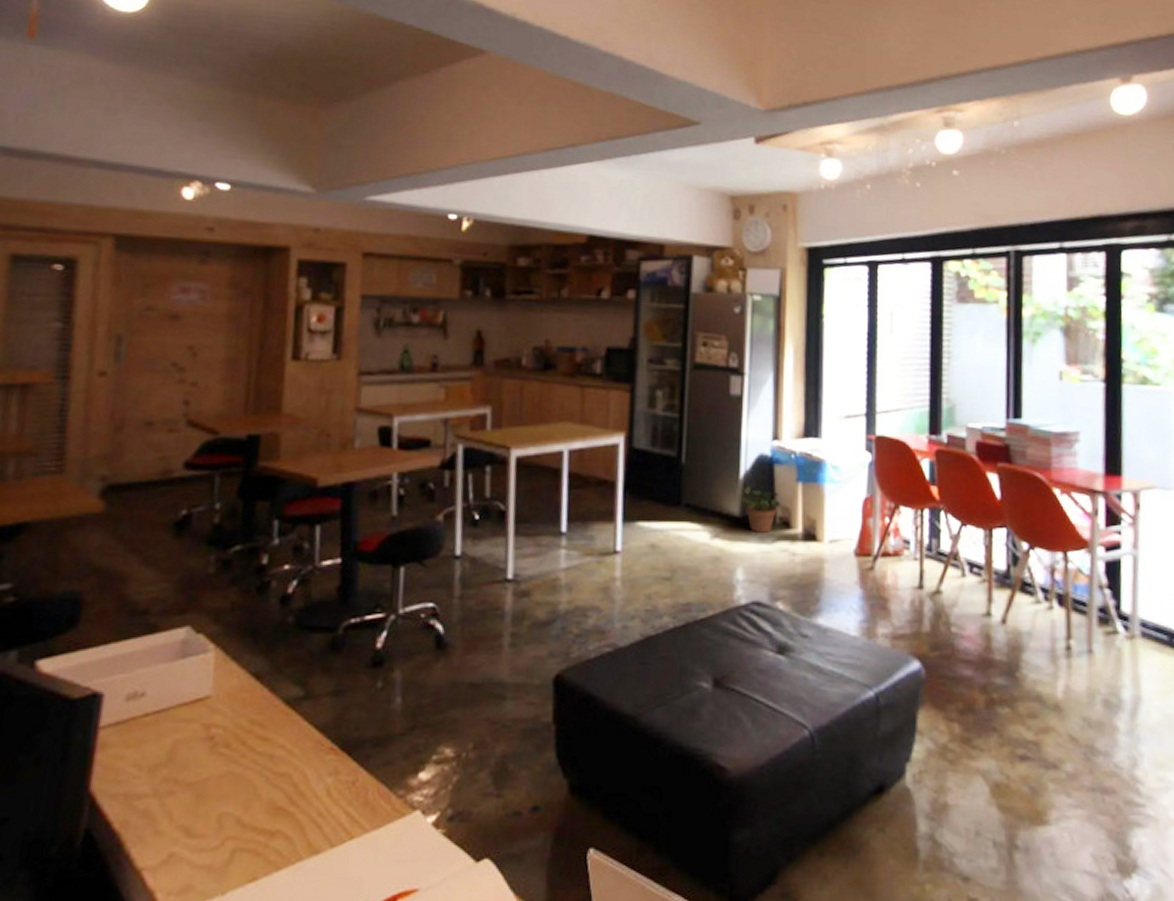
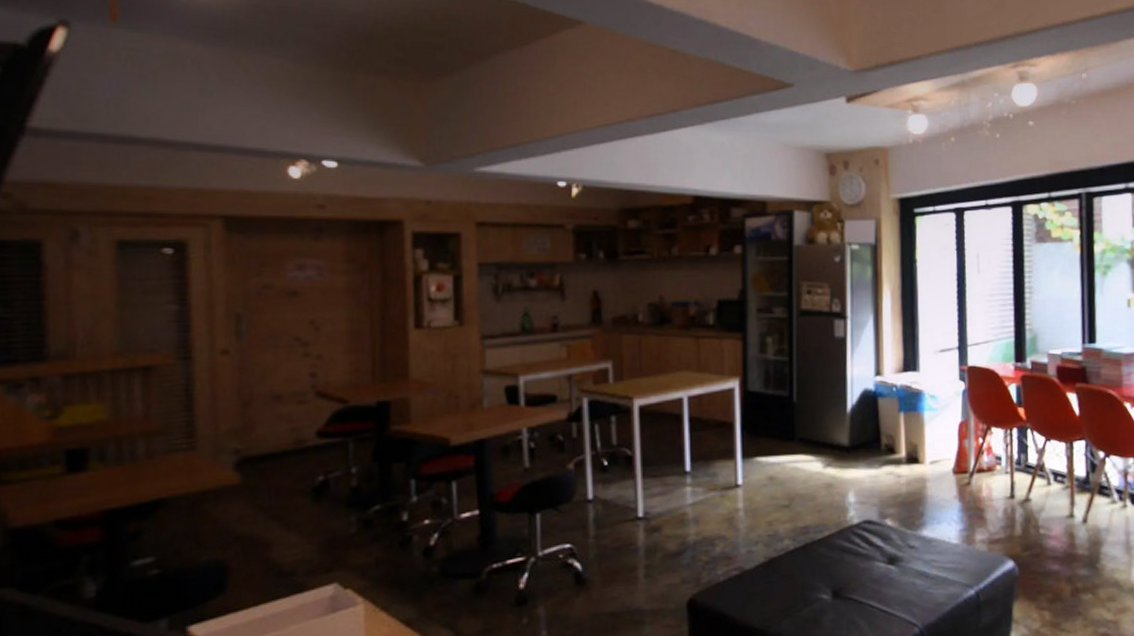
potted plant: present [741,485,781,533] -> none [850,416,886,459]

